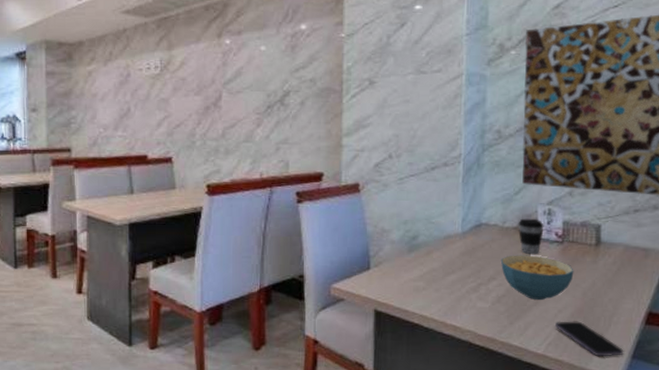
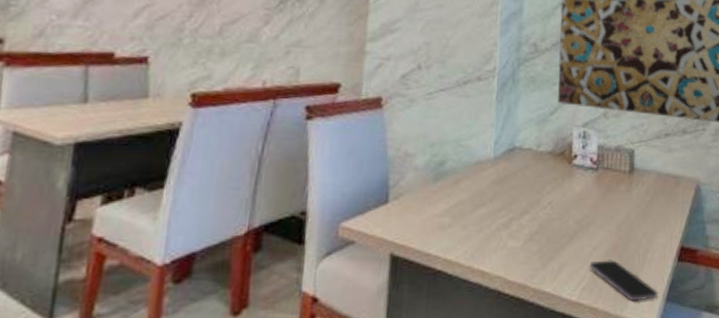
cereal bowl: present [500,255,574,300] -> none [534,183,609,236]
coffee cup: present [518,218,544,255] -> none [552,142,579,184]

